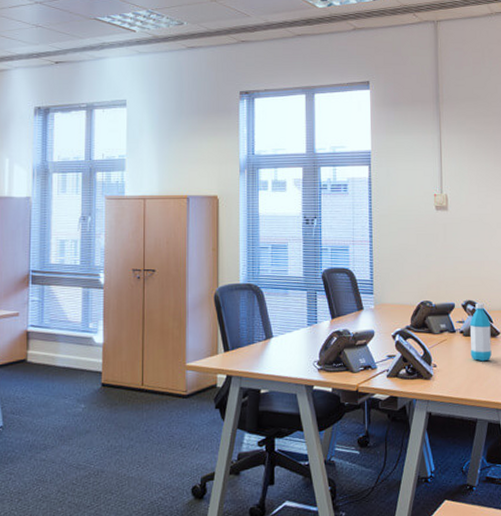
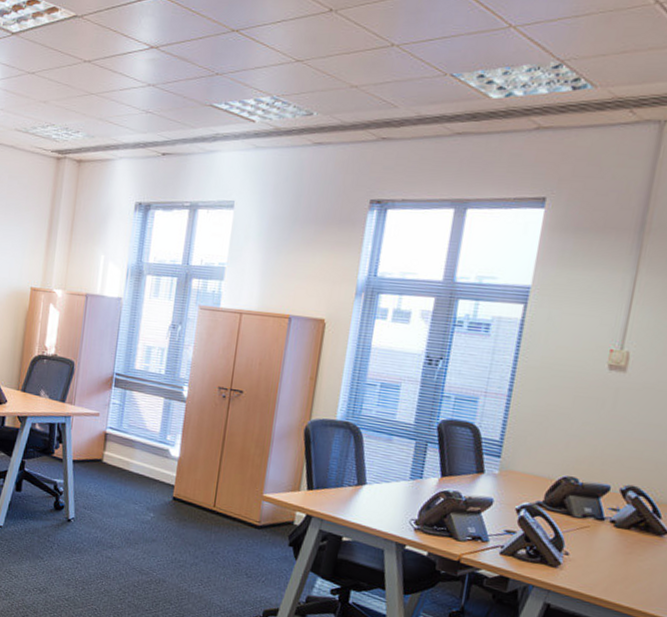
water bottle: present [469,302,492,362] -> none [619,490,658,562]

